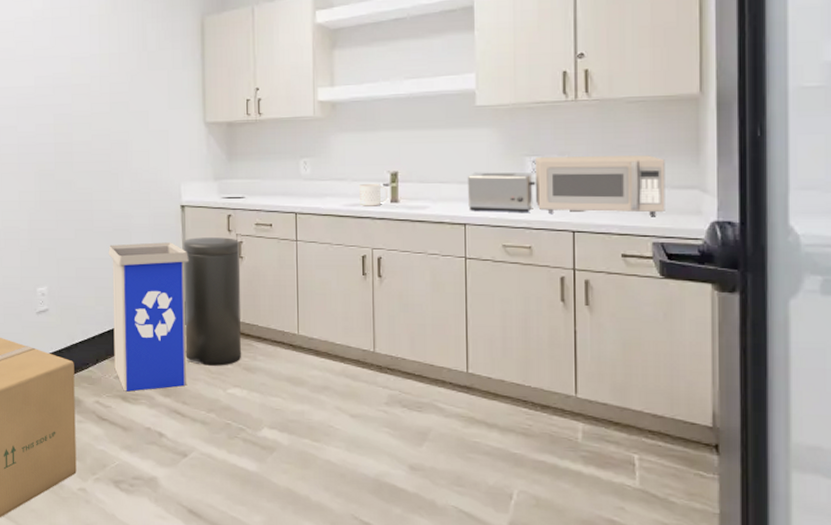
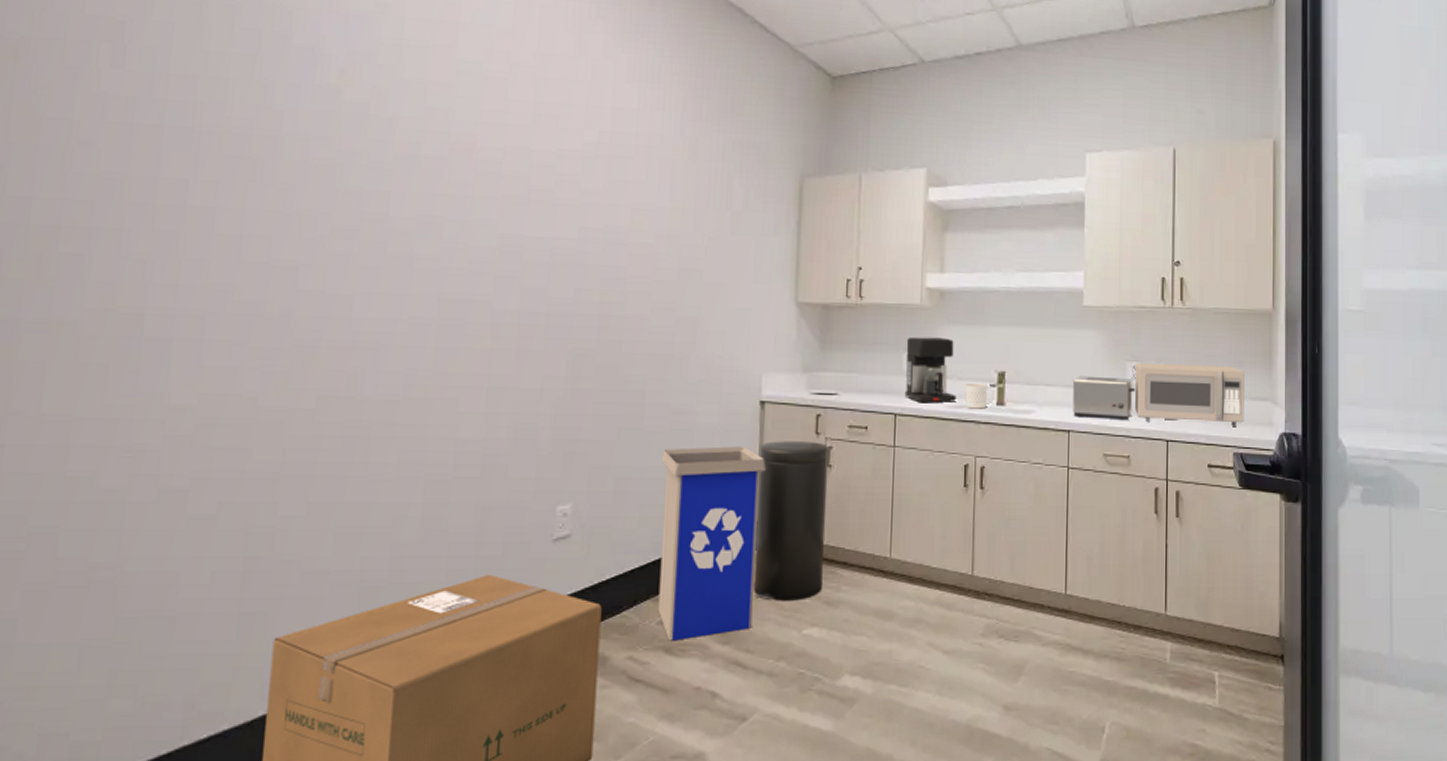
coffee maker: none [302,144,352,203] -> present [904,336,957,403]

